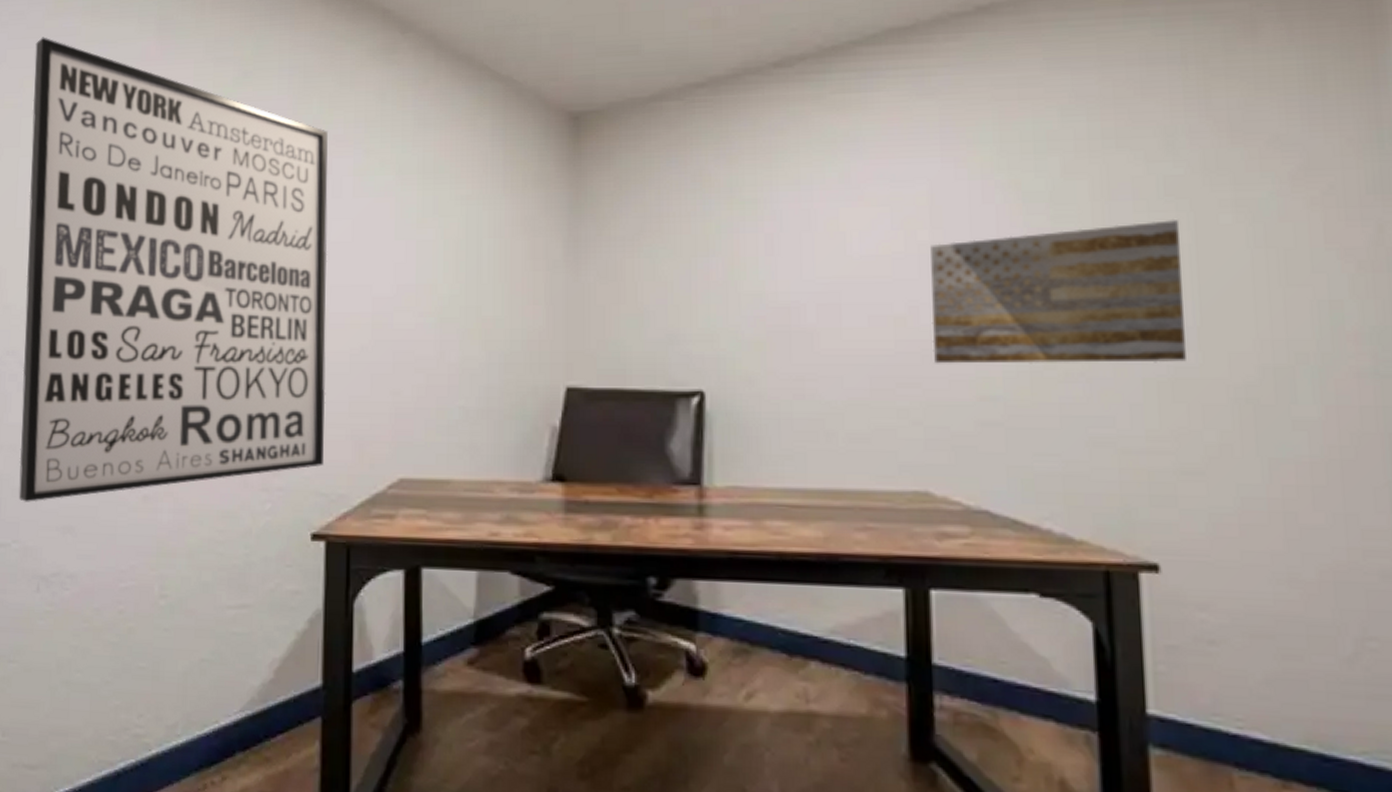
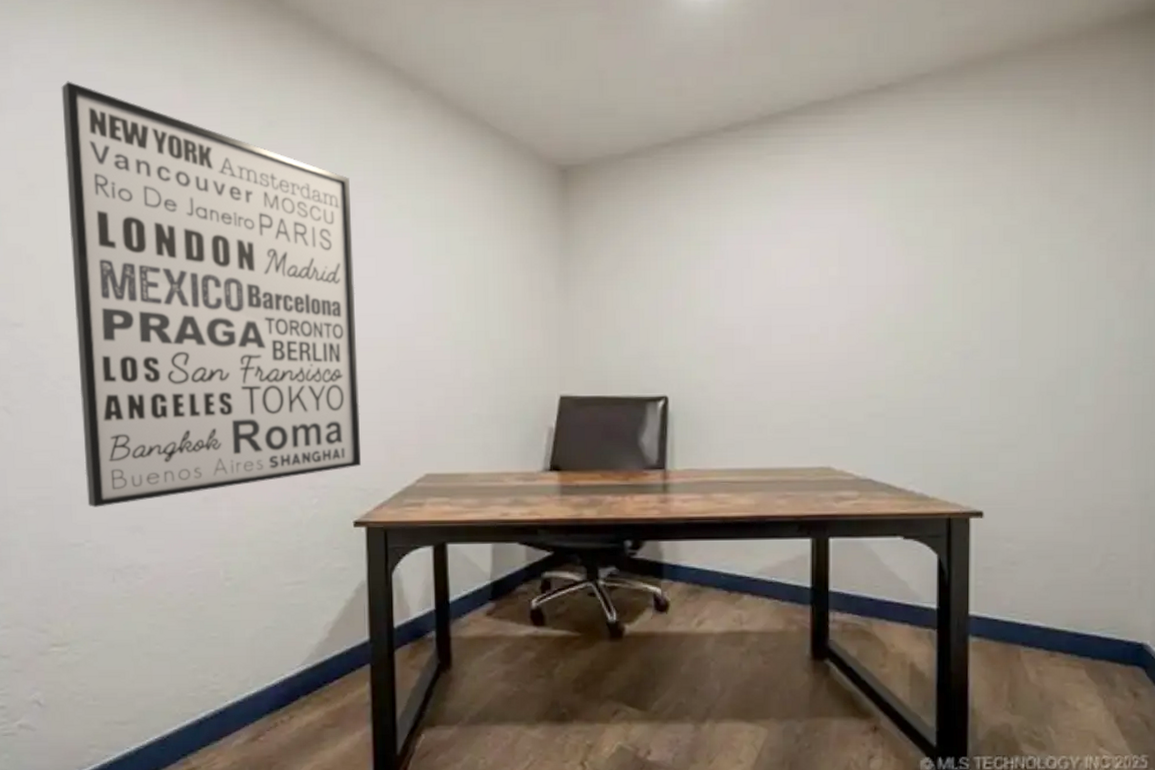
wall art: present [930,218,1186,364] -> none [837,259,1011,371]

